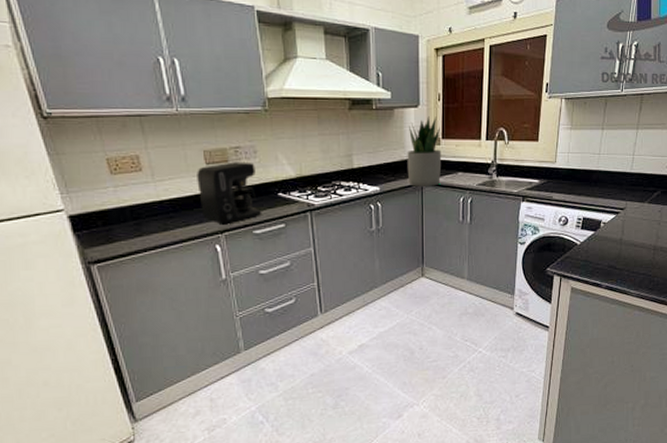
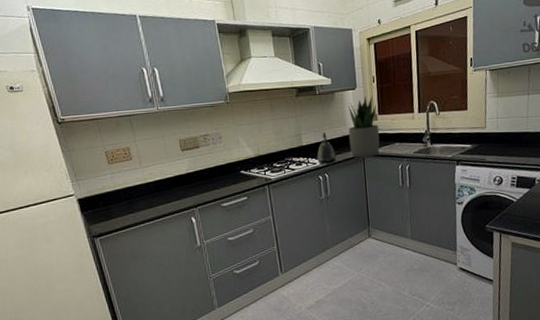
coffee maker: present [197,162,262,225] -> none [174,146,228,200]
kettle: none [369,155,392,192] -> present [317,132,337,165]

